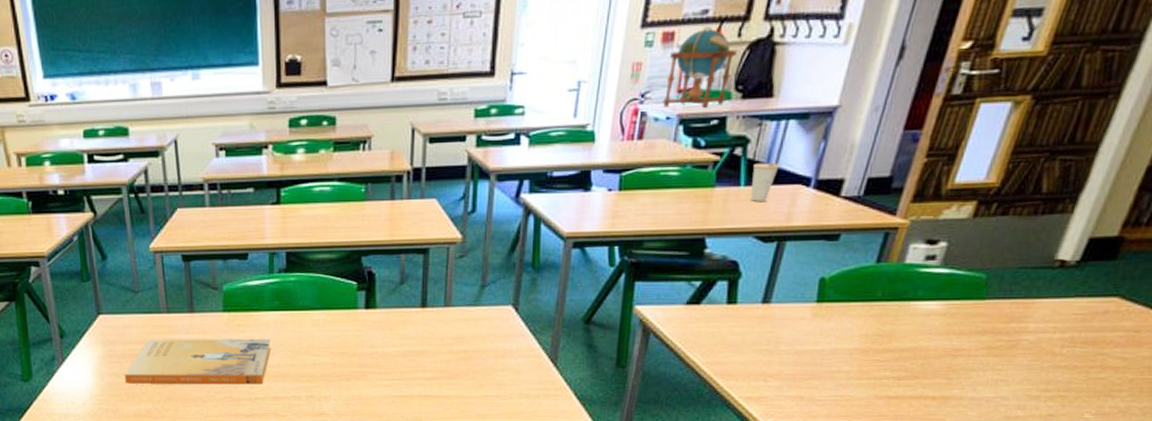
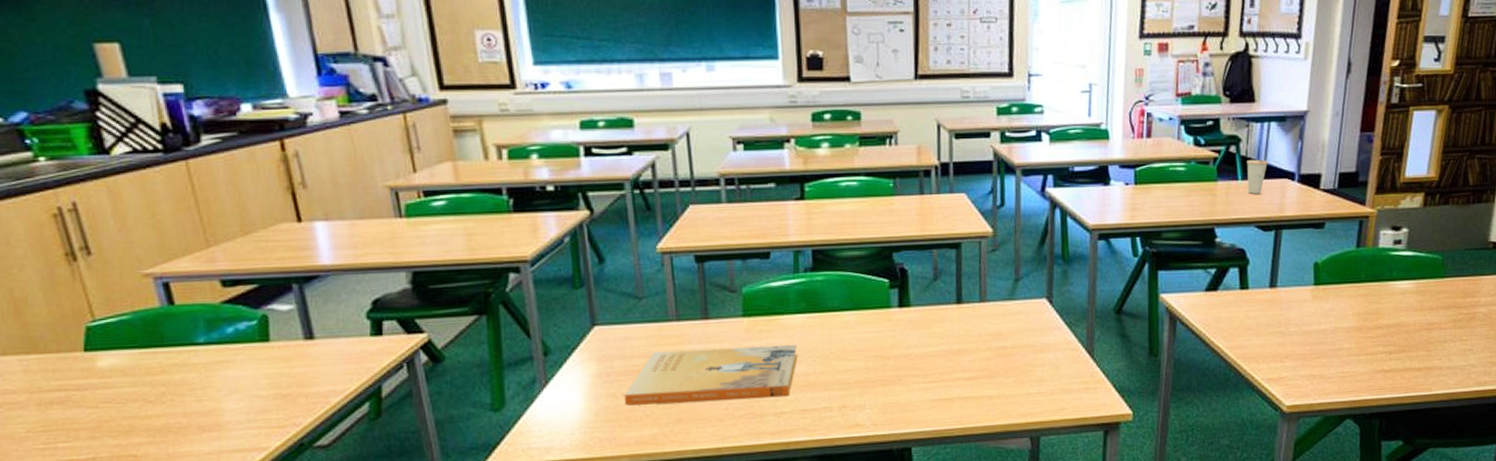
globe: present [663,26,737,109] -> none [1165,39,1221,111]

